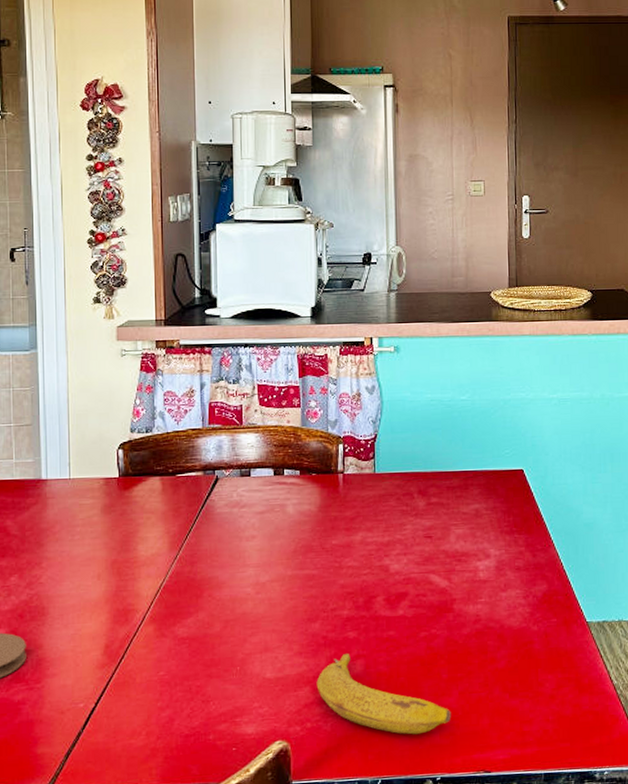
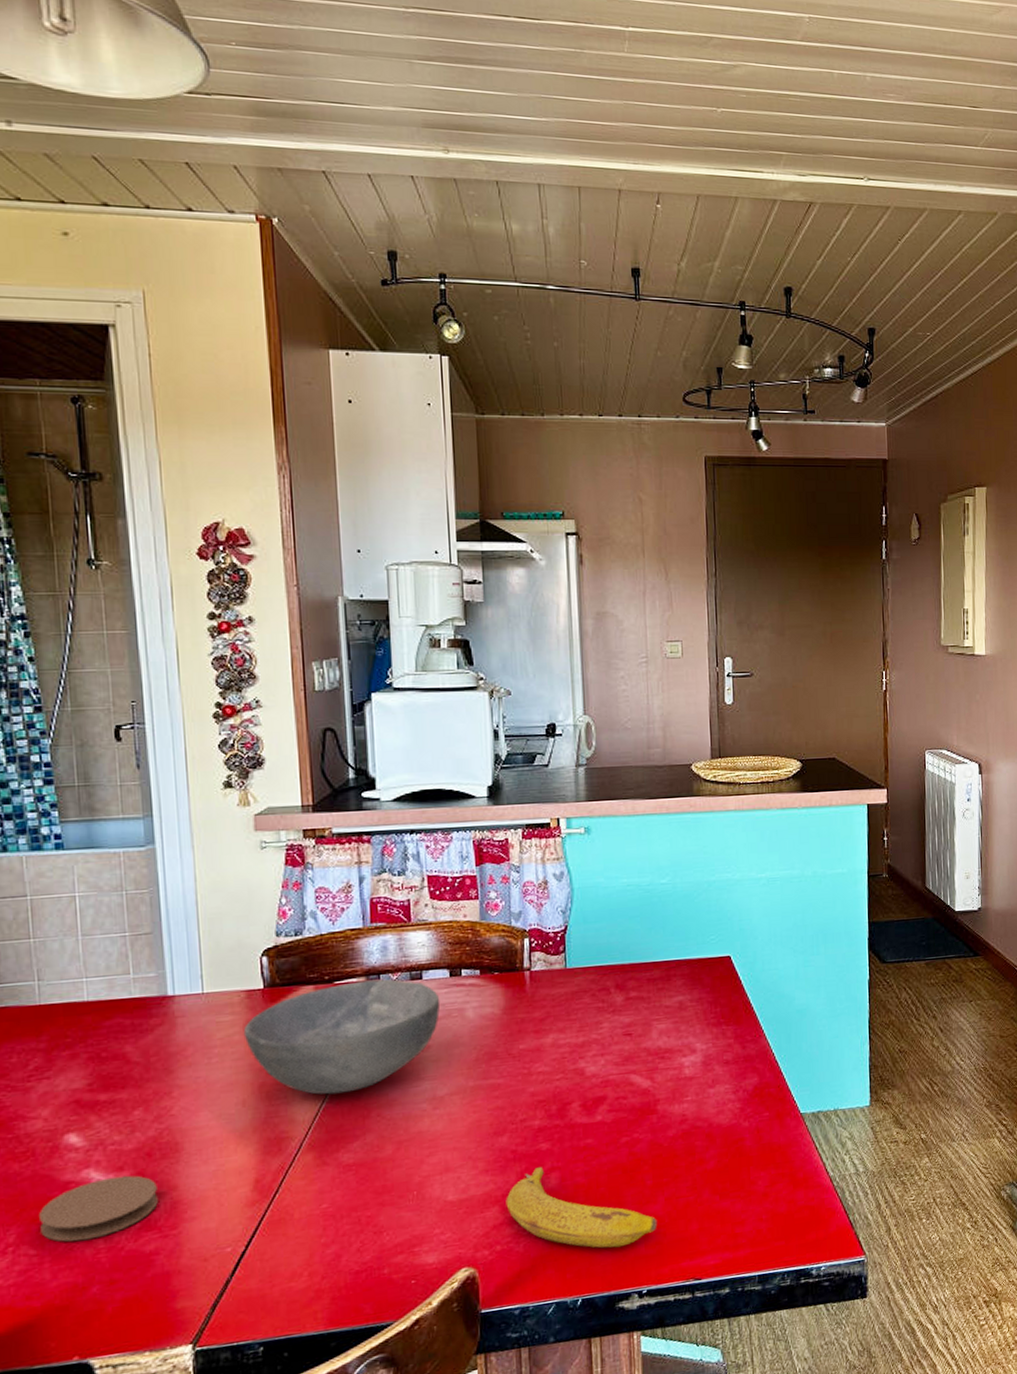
bowl: none [101,474,265,574] -> present [243,979,441,1095]

